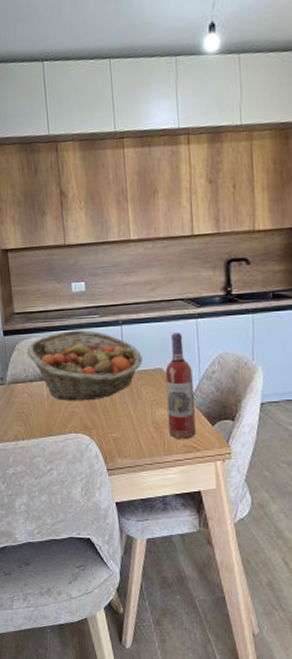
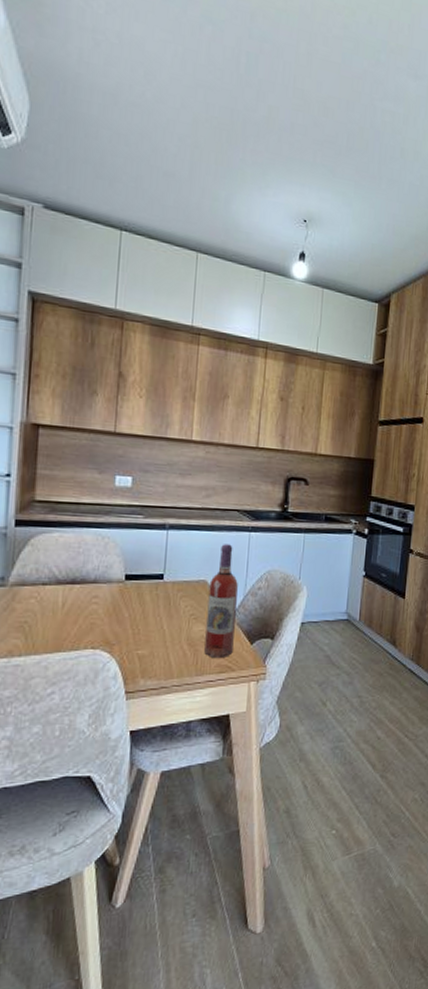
fruit basket: present [26,330,142,401] -> none [43,529,186,612]

